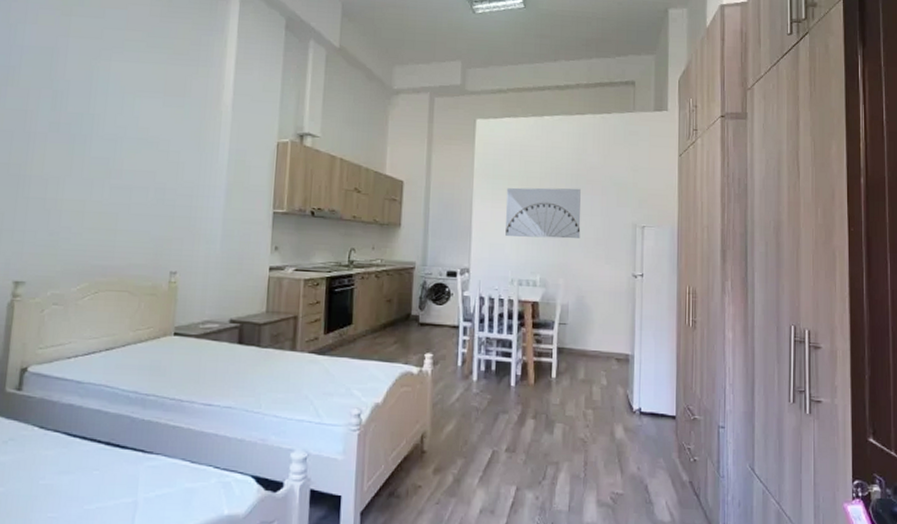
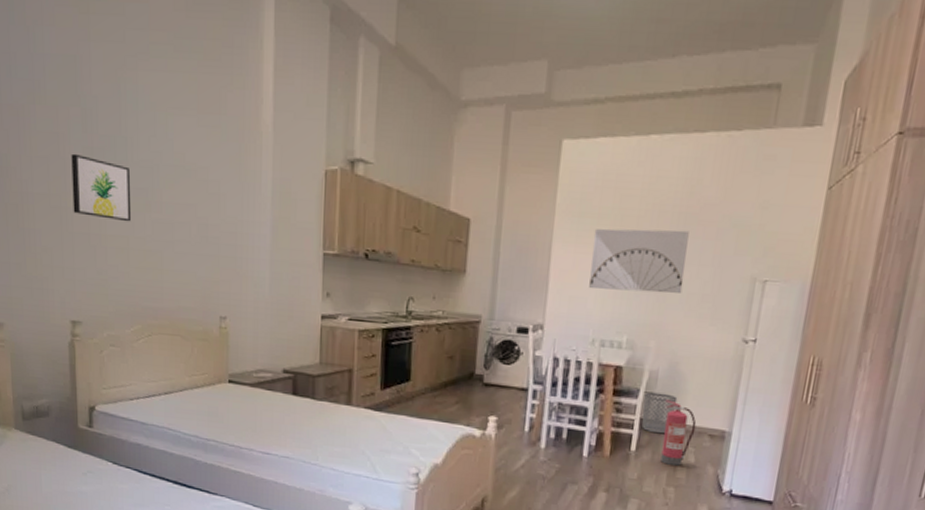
wall art: none [31,128,94,188] -> present [71,153,132,222]
waste bin: none [558,323,587,361] -> present [641,392,678,434]
fire extinguisher: none [577,329,604,389] -> present [660,400,697,466]

